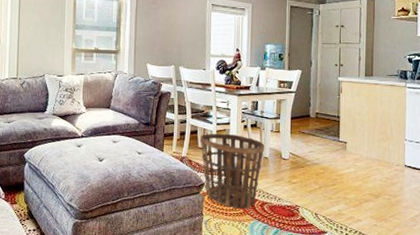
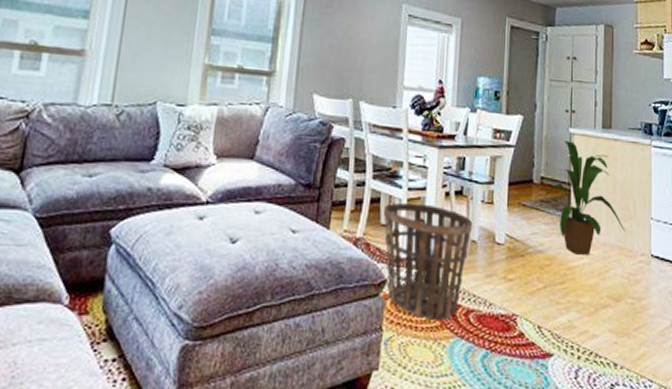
house plant: none [316,86,384,166] -> present [541,140,625,255]

